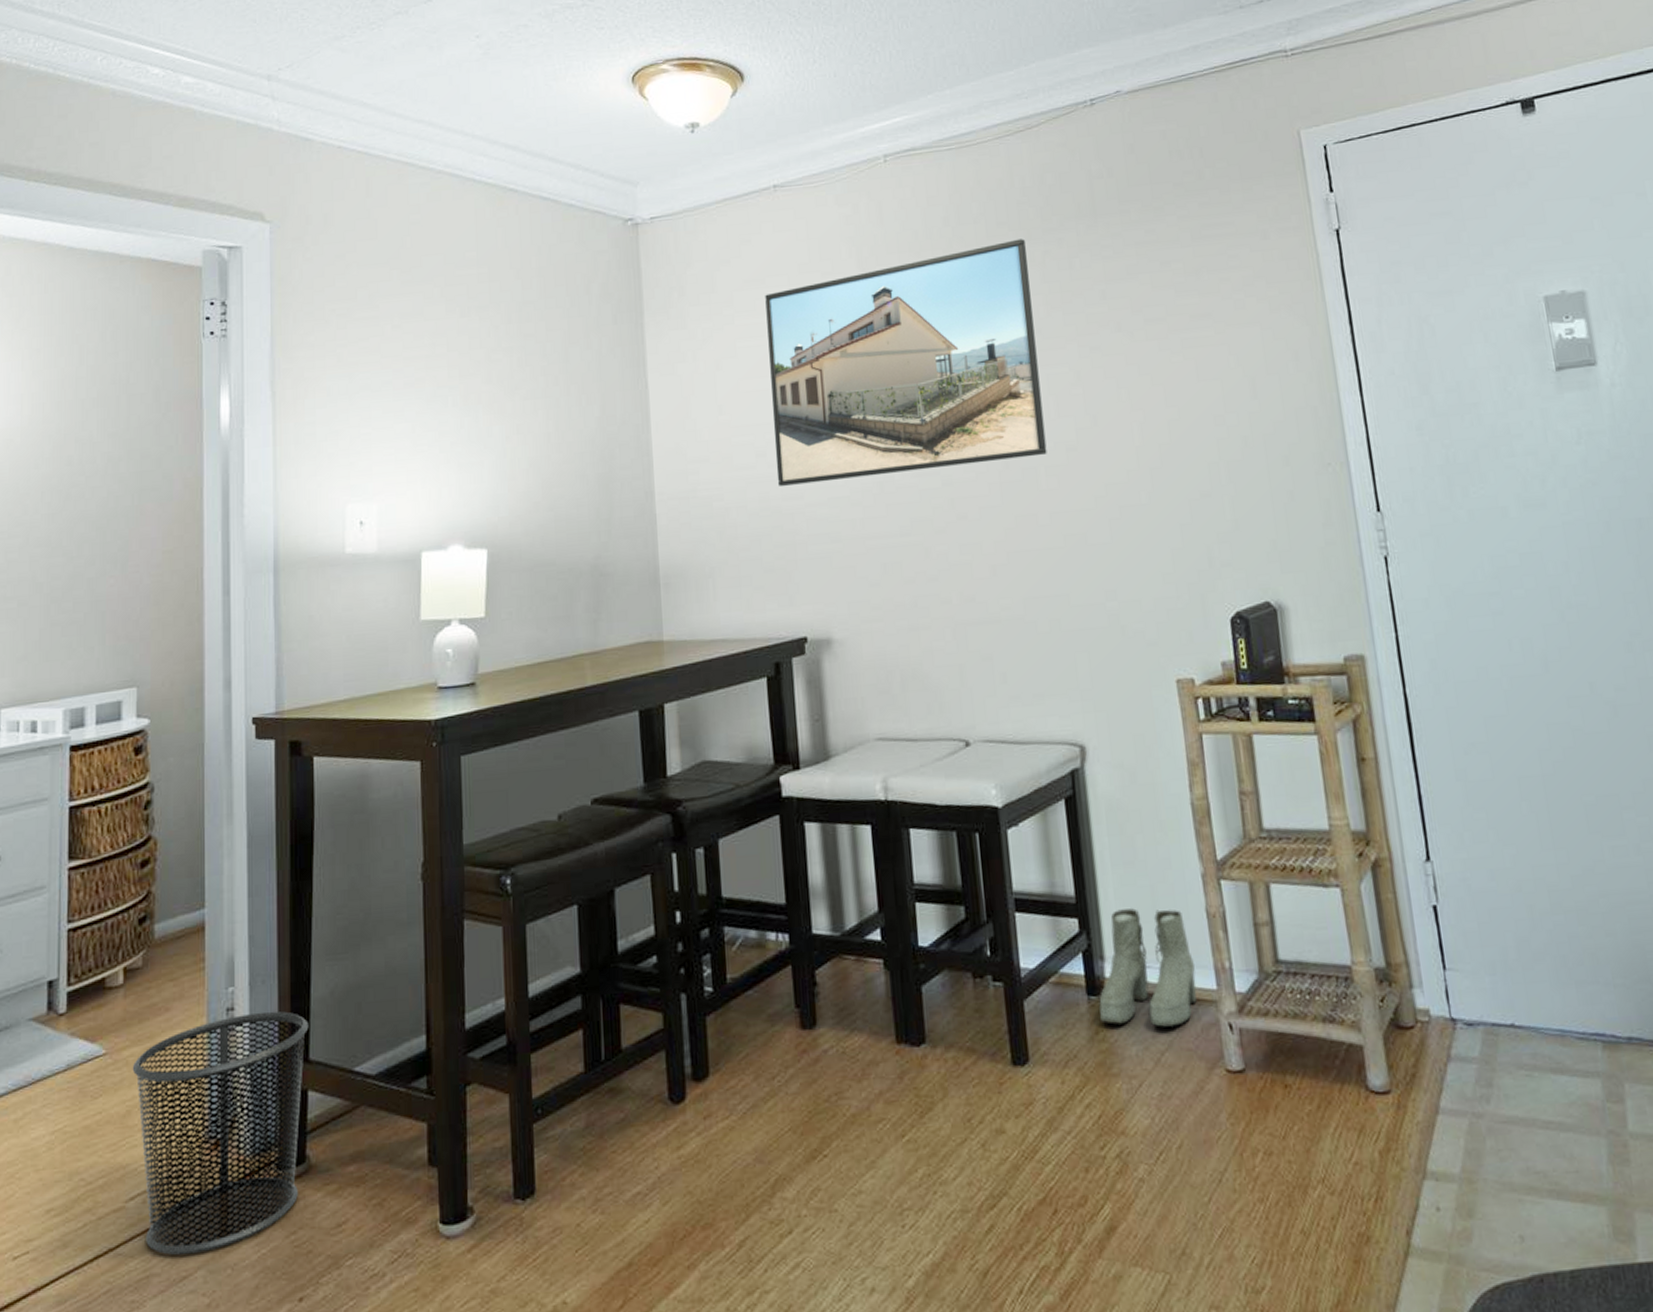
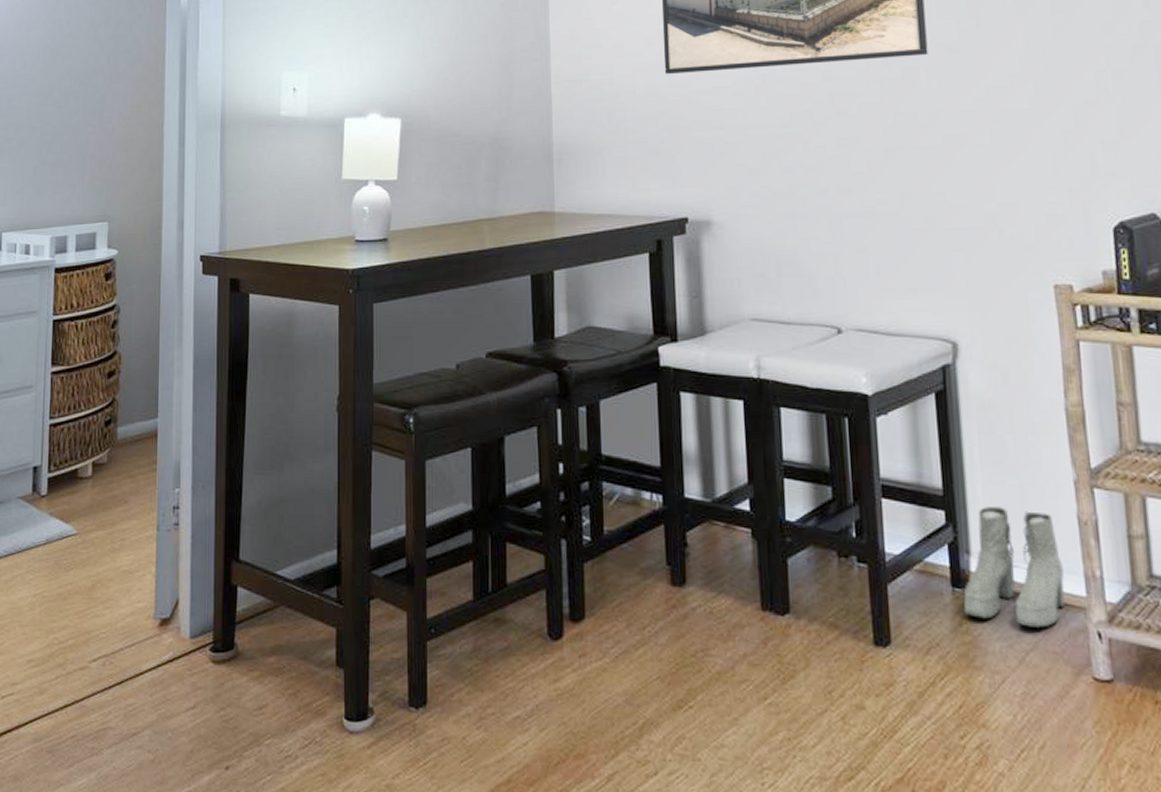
waste bin: present [132,1011,309,1256] -> none [97,513,240,715]

